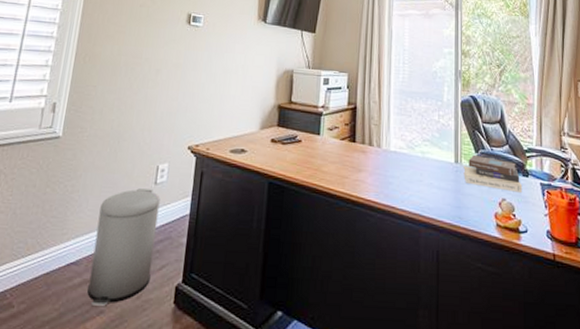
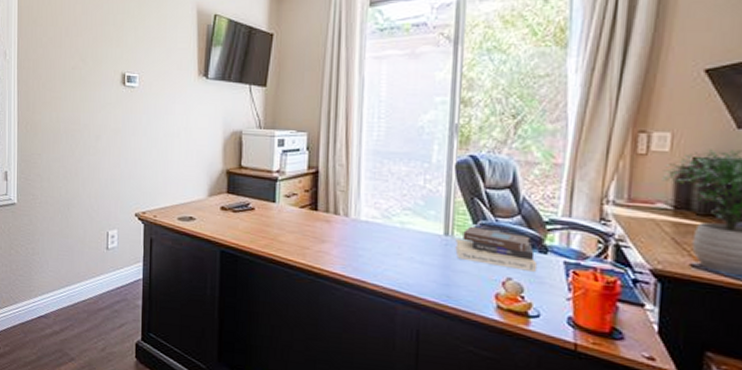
pedal bin: present [87,188,160,308] -> none [58,253,113,356]

